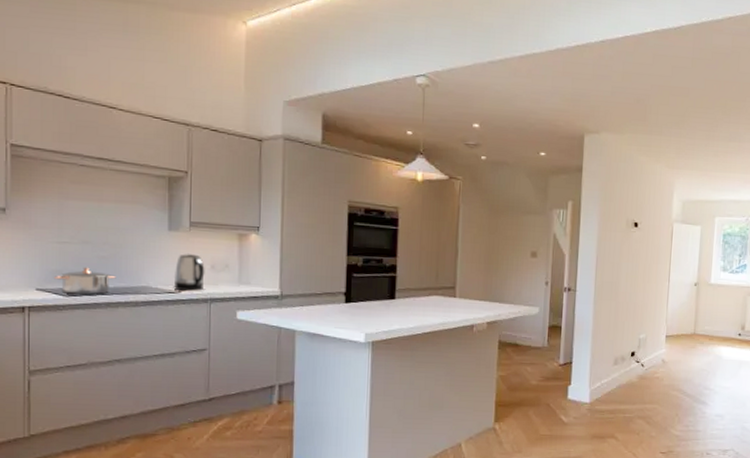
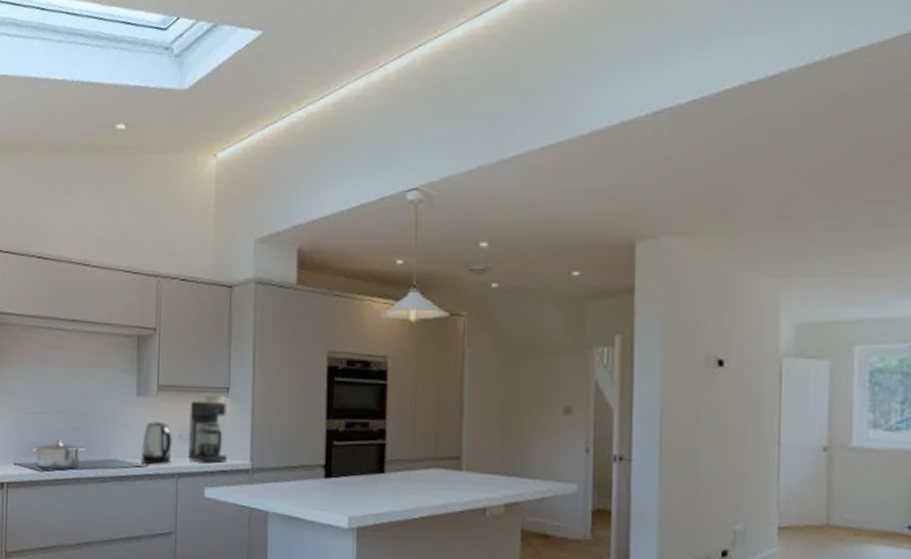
coffee maker: none [220,236,259,290] -> present [187,400,228,463]

